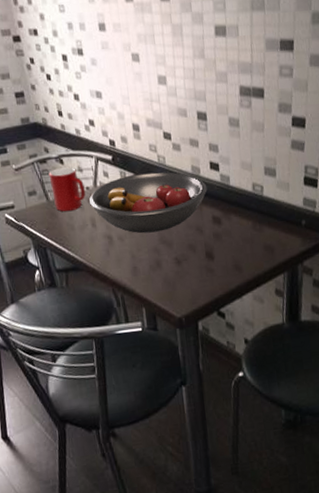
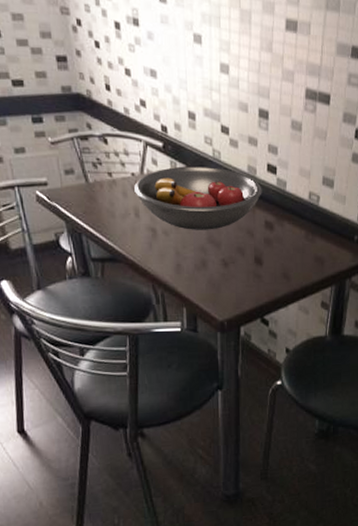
cup: present [48,167,86,212] -> none [90,148,130,197]

